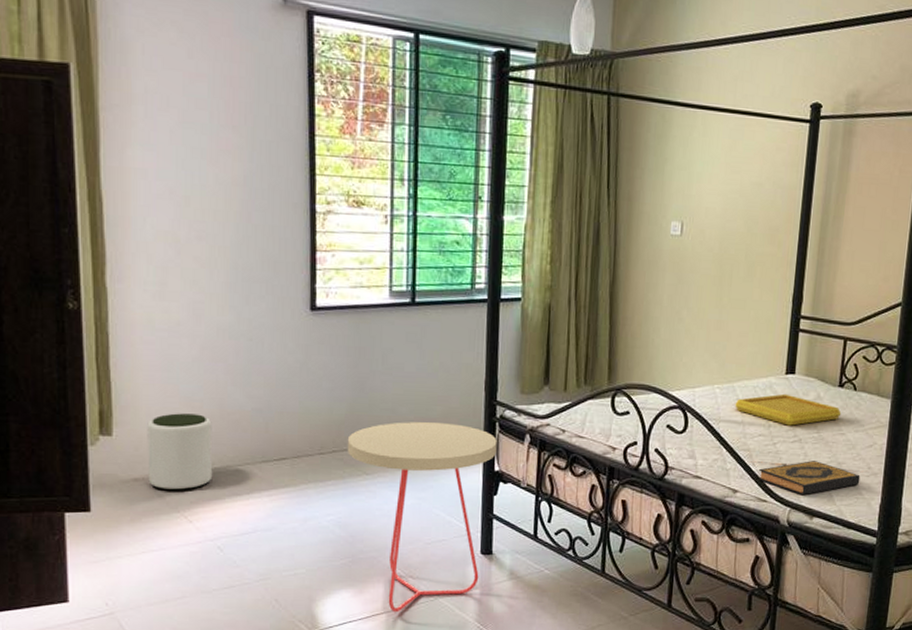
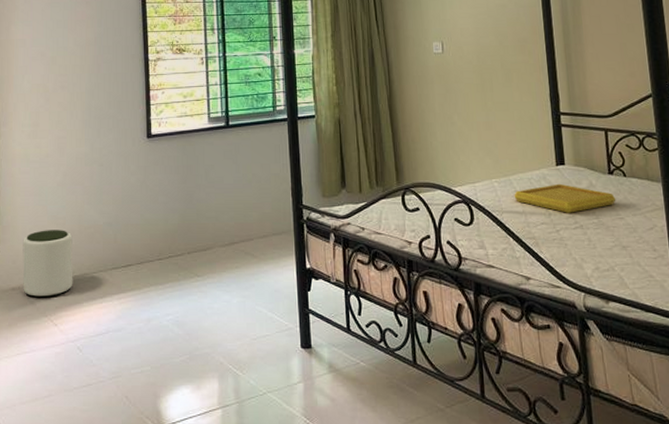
side table: present [347,422,497,613] -> none [180,227,307,408]
hardback book: present [759,461,861,494] -> none [547,245,648,279]

